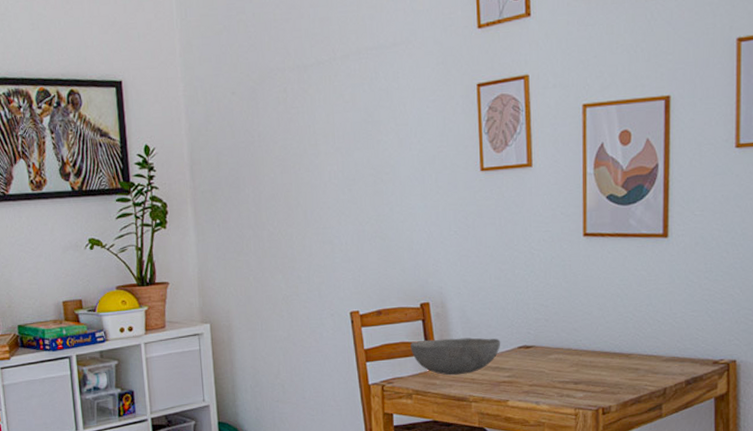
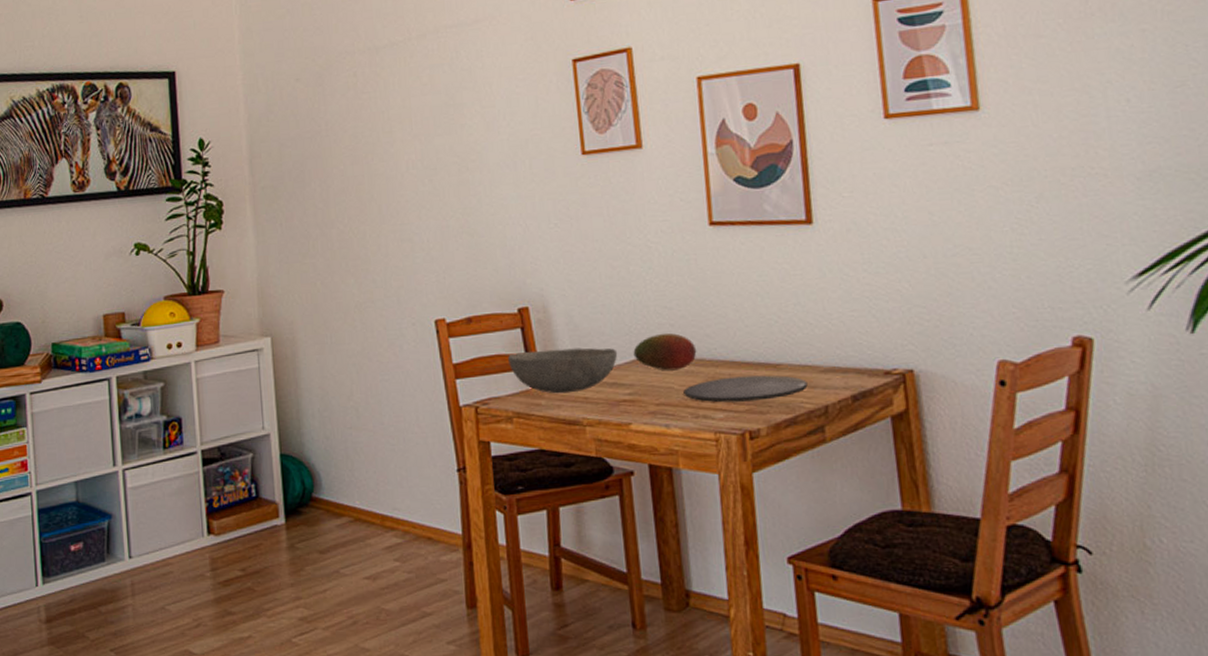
fruit: none [514,326,565,358] -> present [633,333,697,371]
plate: none [552,362,652,385] -> present [683,375,808,403]

